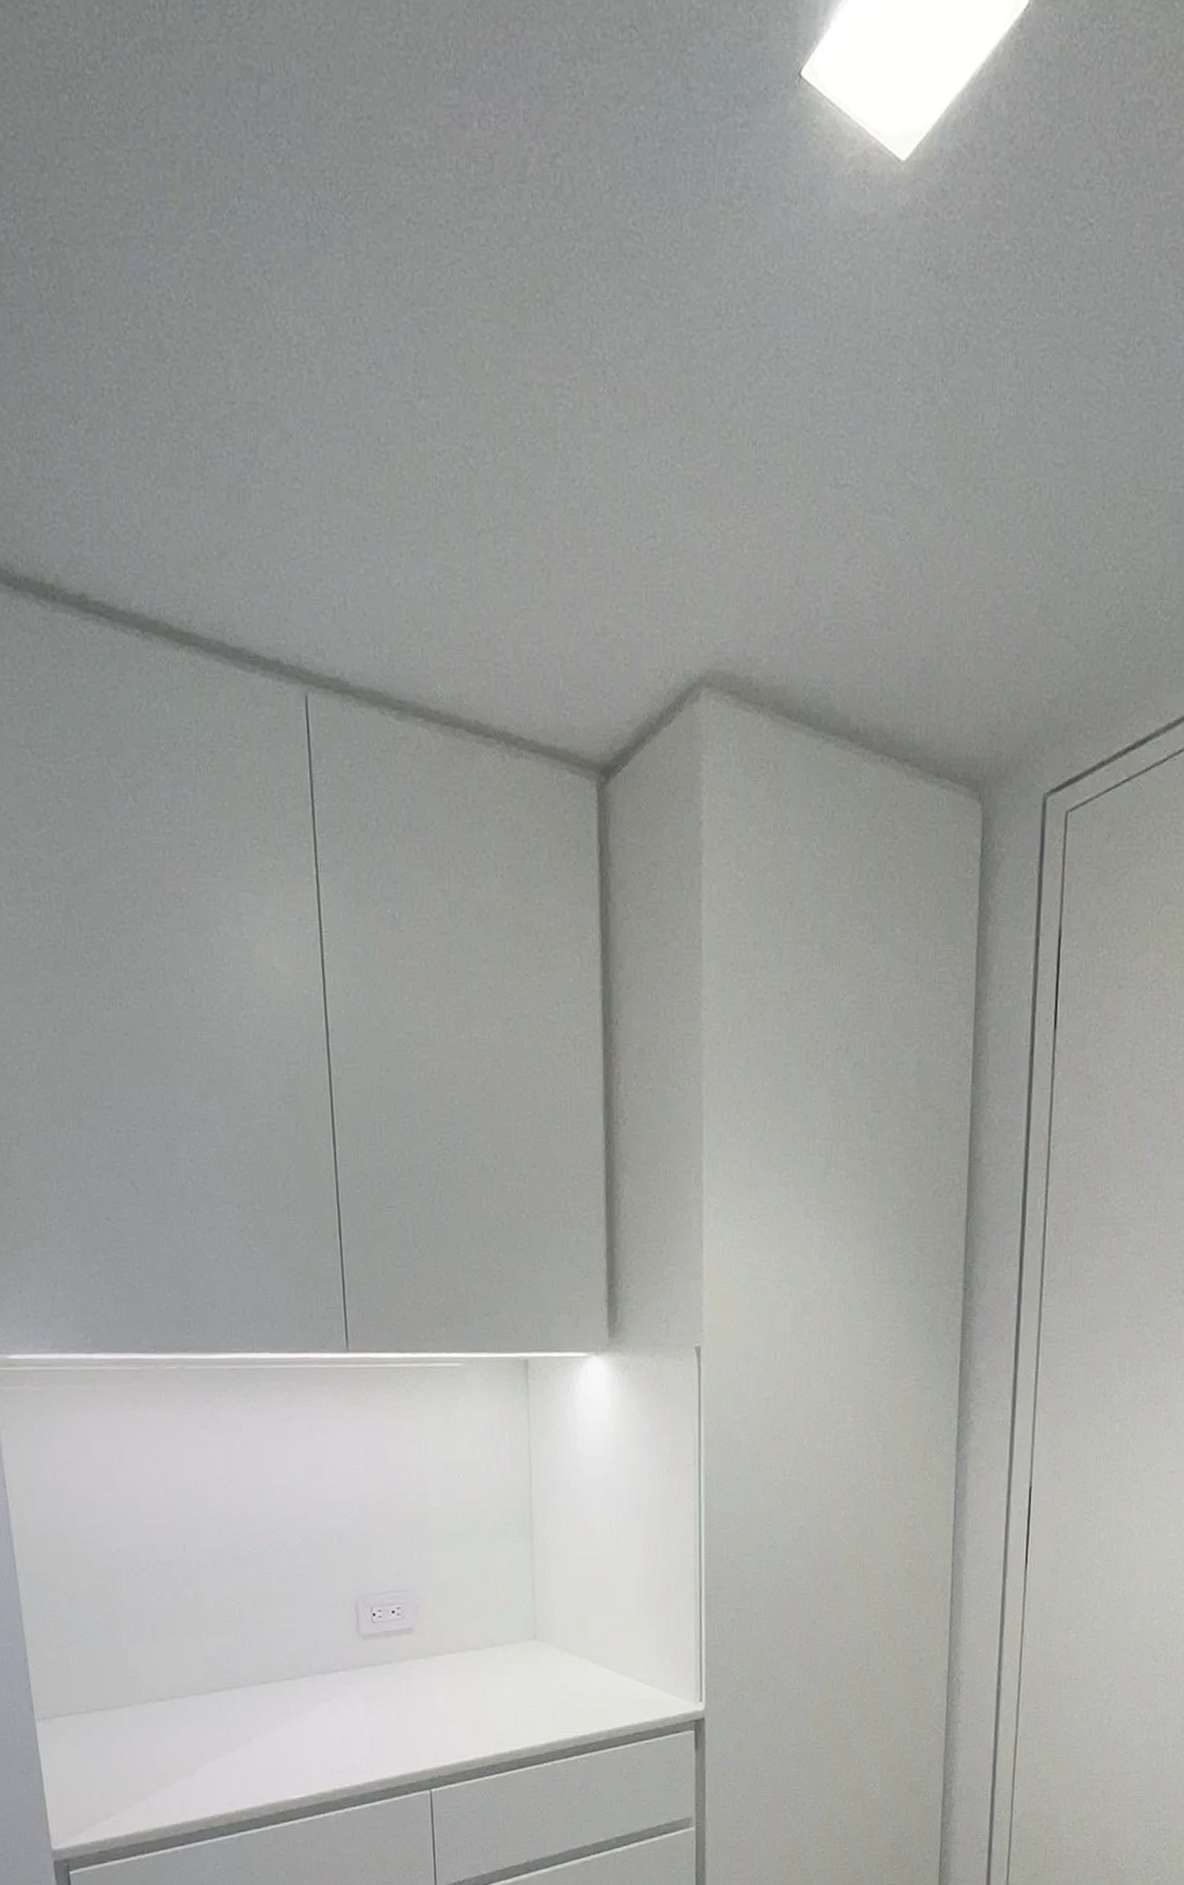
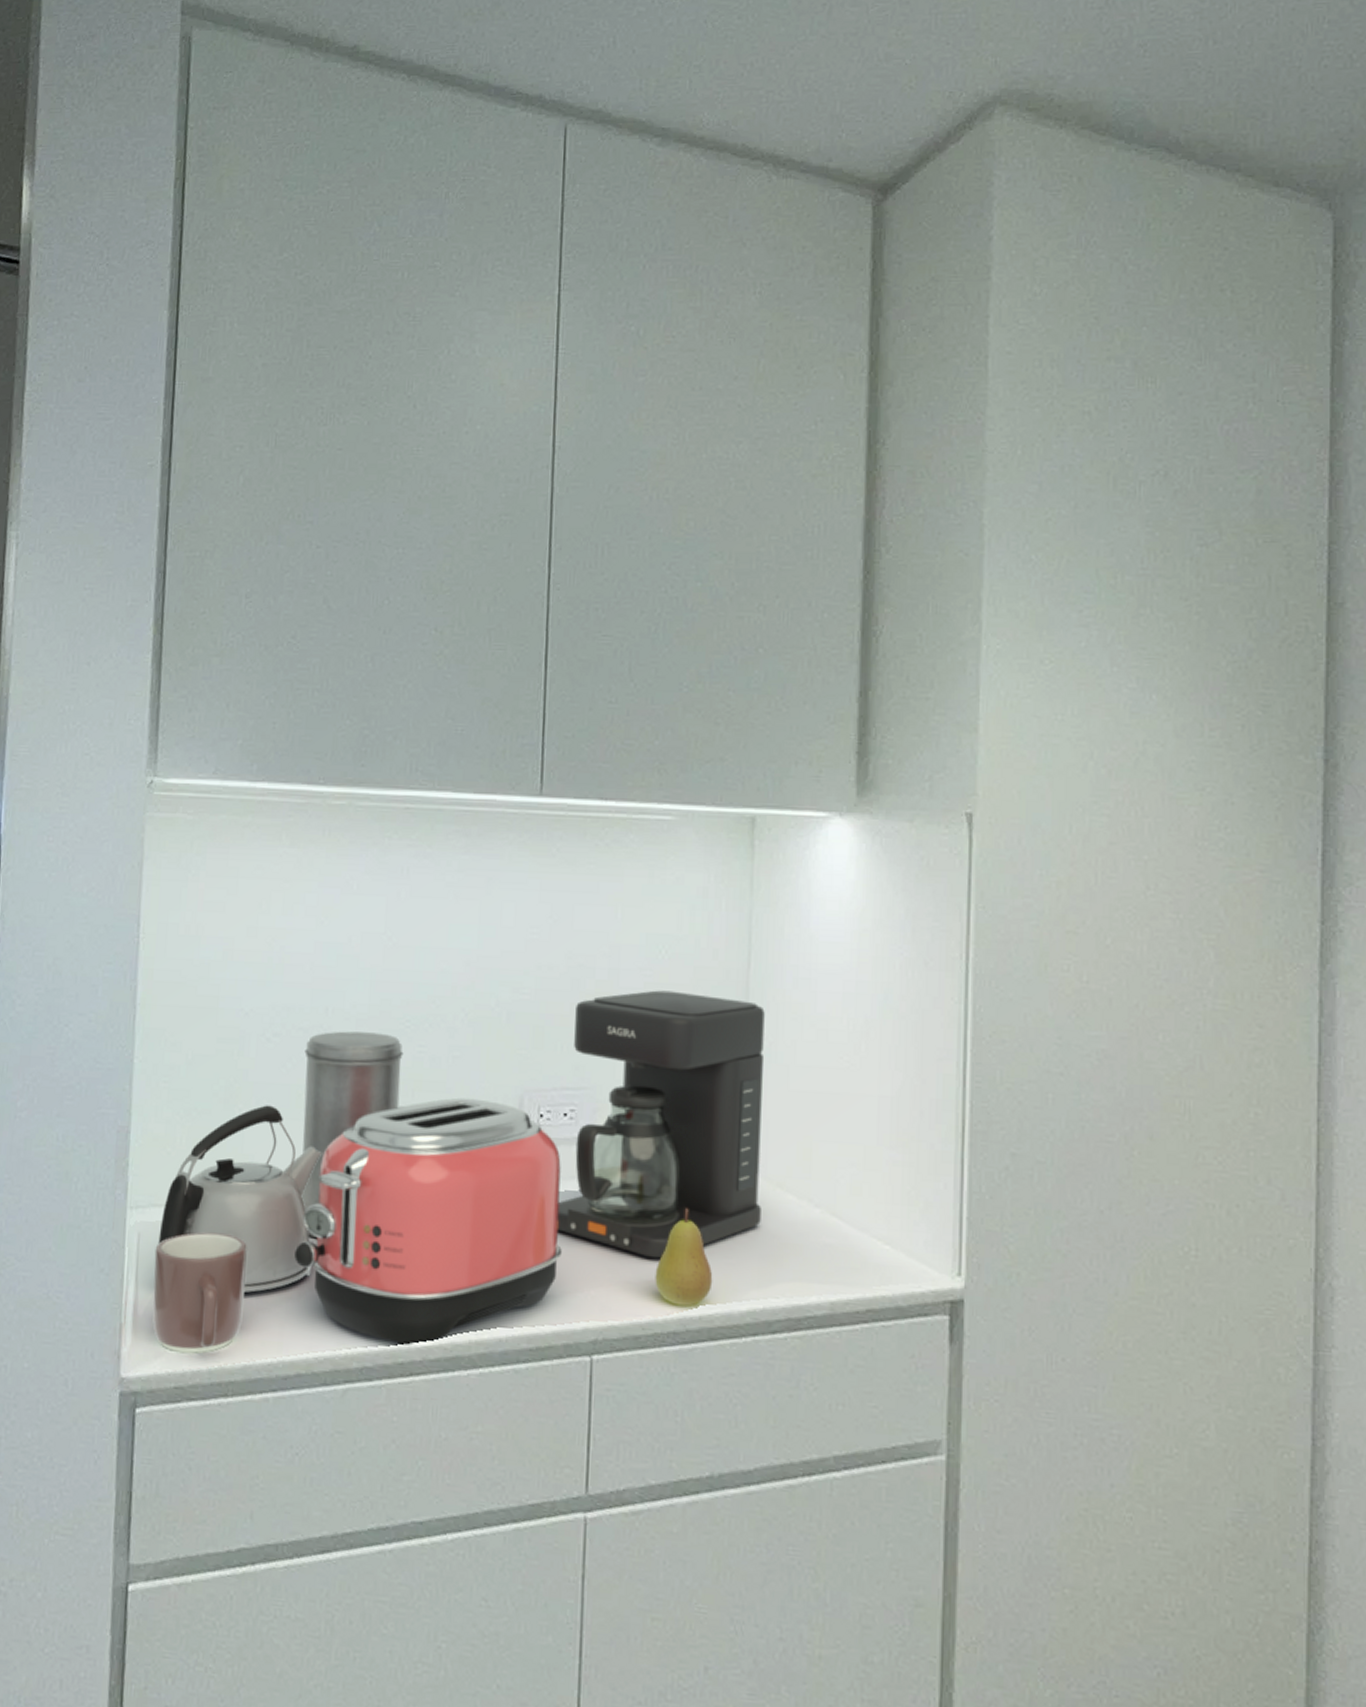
mug: none [65,1731,148,1826] -> present [152,1232,247,1354]
kettle: none [66,1627,200,1774] -> present [158,1105,323,1293]
canister: none [170,1560,256,1728] -> present [301,1031,404,1239]
toaster: none [184,1606,400,1799] -> present [294,1097,562,1345]
coffee maker: none [394,1507,552,1713] -> present [557,990,765,1257]
fruit: none [474,1674,519,1746] -> present [655,1208,713,1306]

